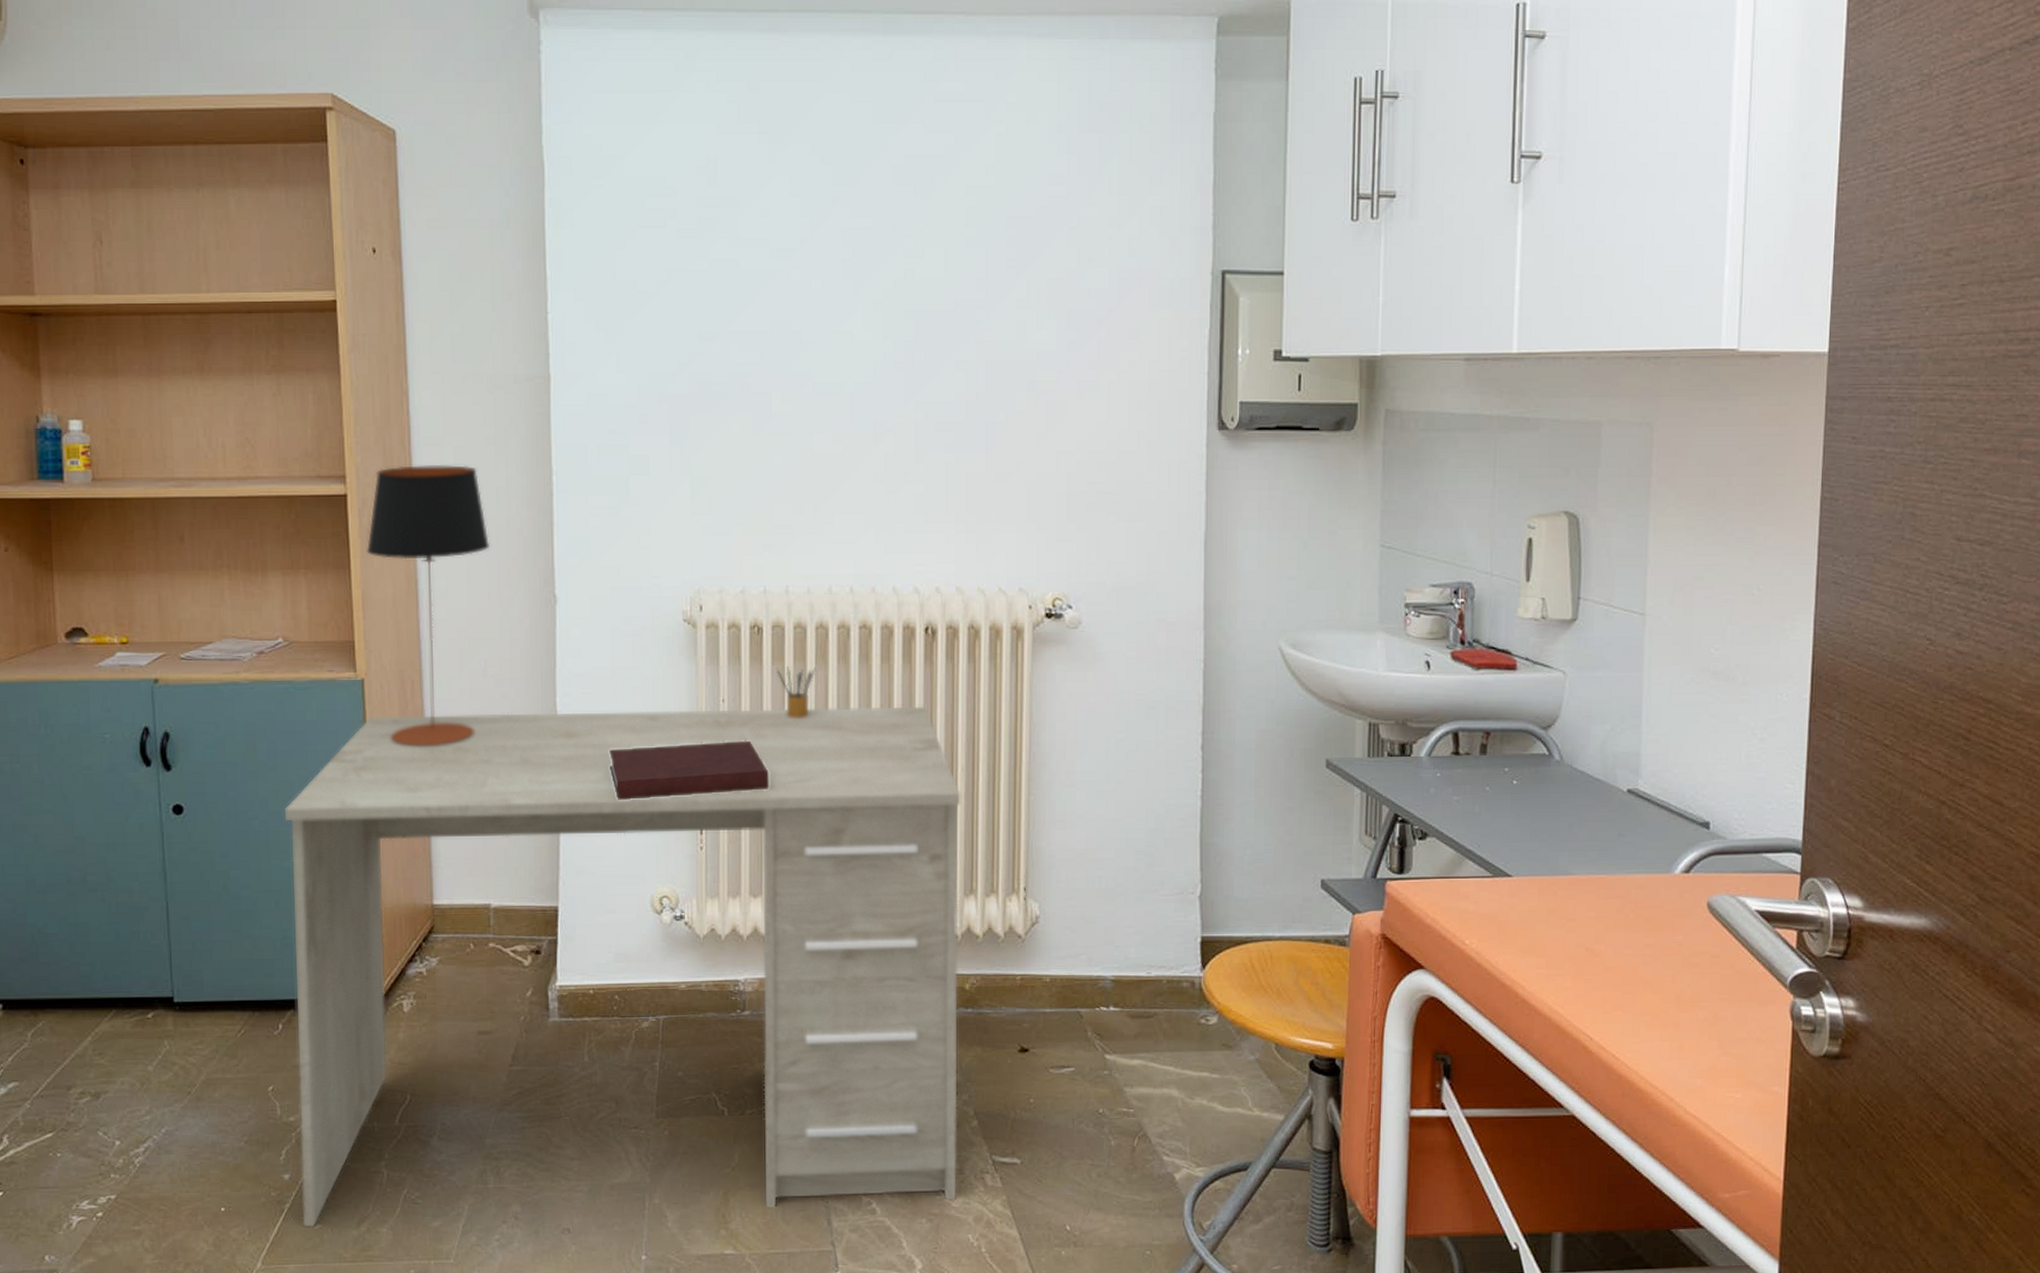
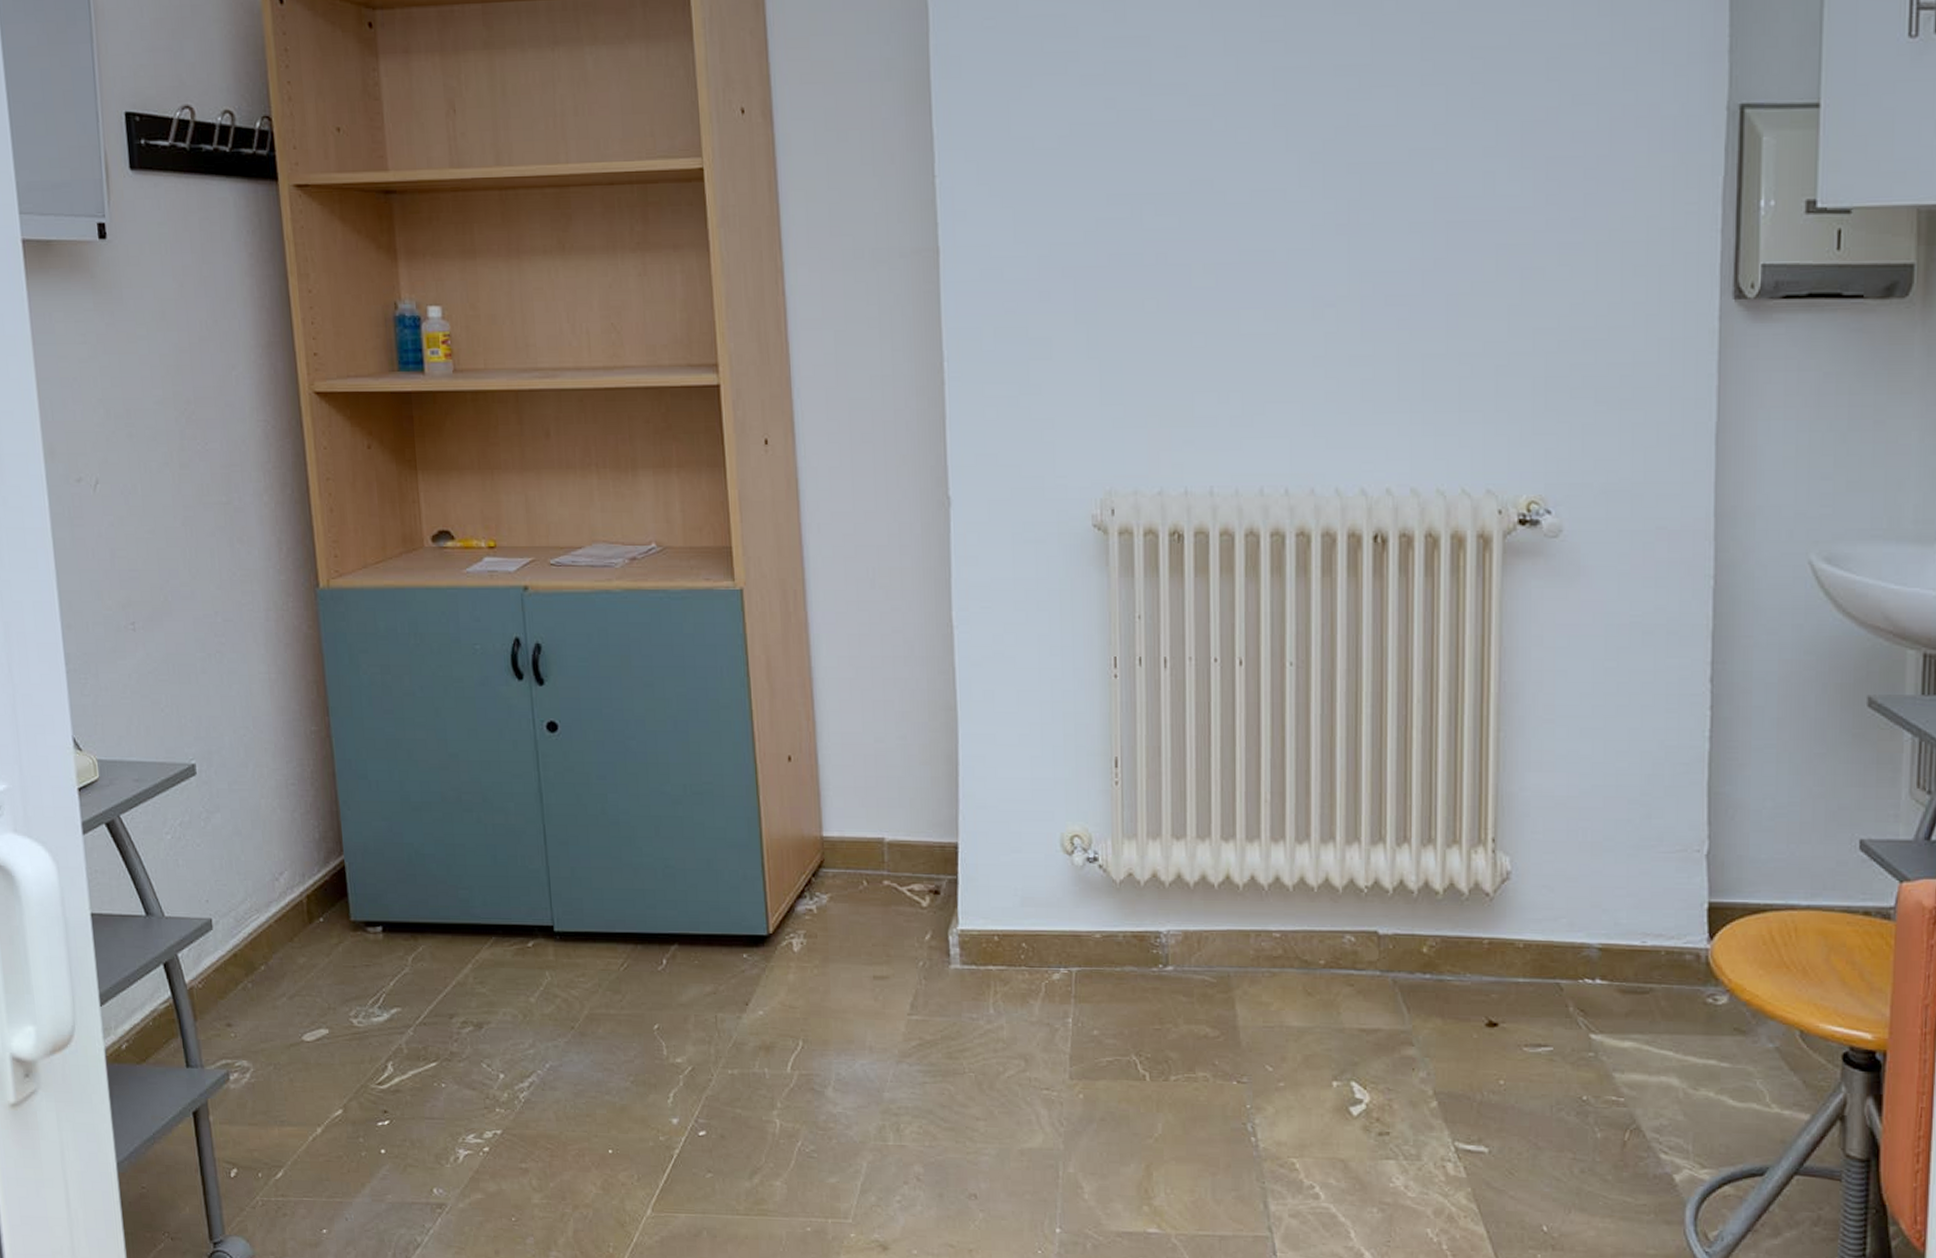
desk: present [285,706,961,1228] -> none [663,626,1417,1190]
table lamp: present [366,465,490,747] -> none [741,351,877,664]
notebook: present [608,740,769,800] -> none [1011,662,1193,727]
pencil box: present [777,666,816,719] -> none [1200,579,1246,639]

